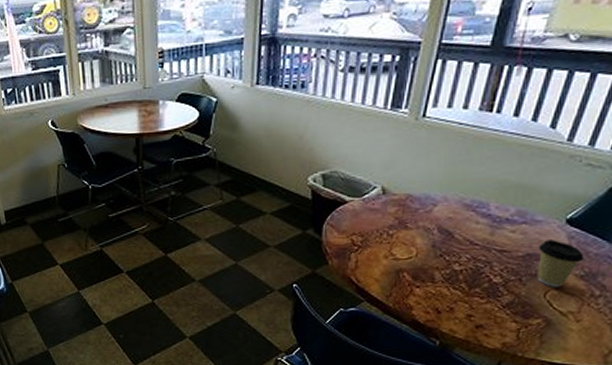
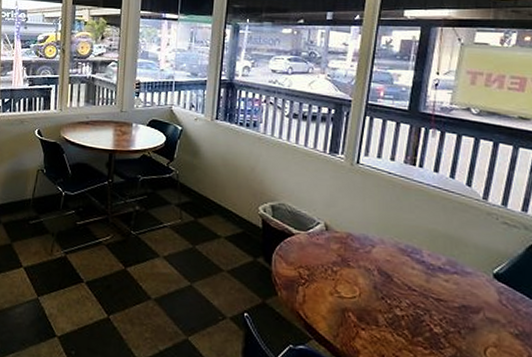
coffee cup: present [537,240,584,287] -> none [471,293,516,345]

